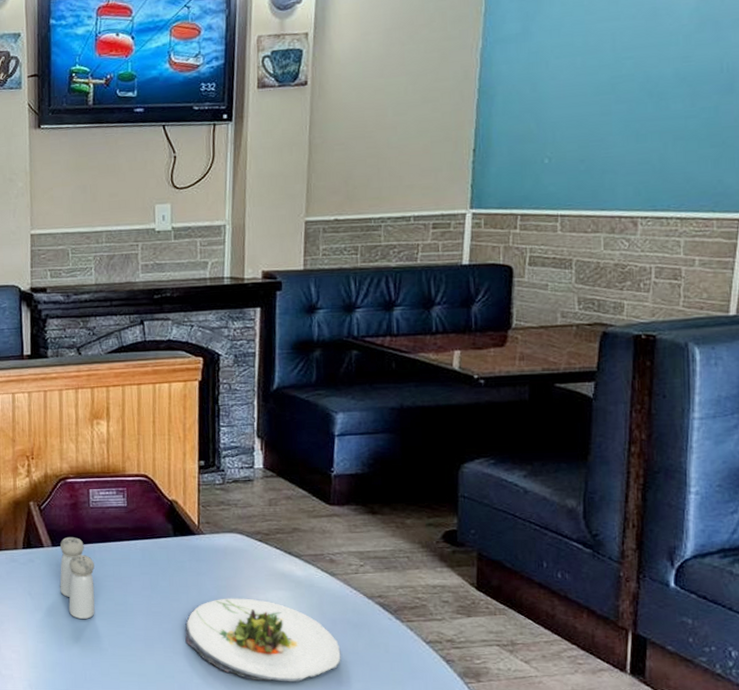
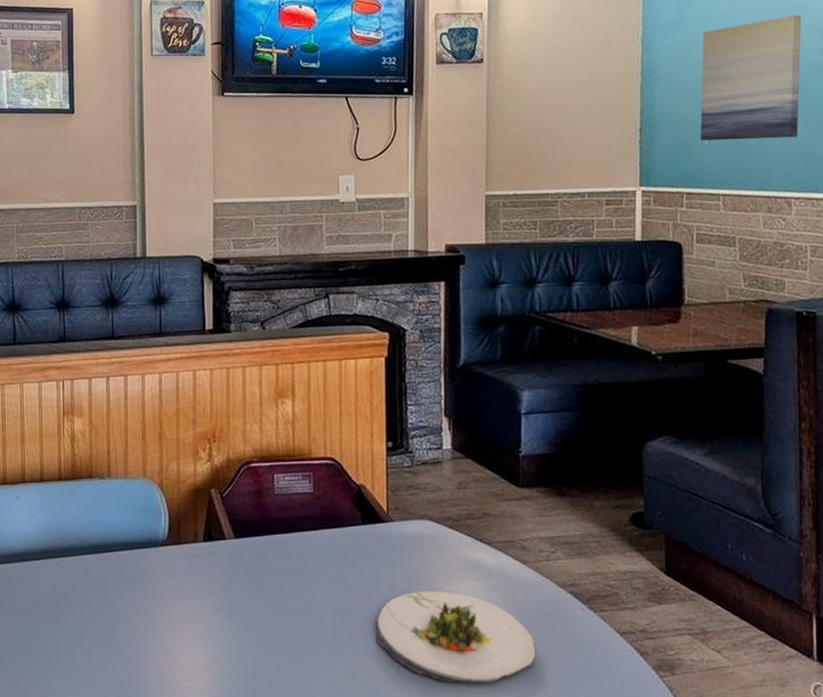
salt and pepper shaker: present [59,536,95,619] -> none [242,527,281,619]
wall art: none [540,19,665,160] -> present [700,14,802,141]

